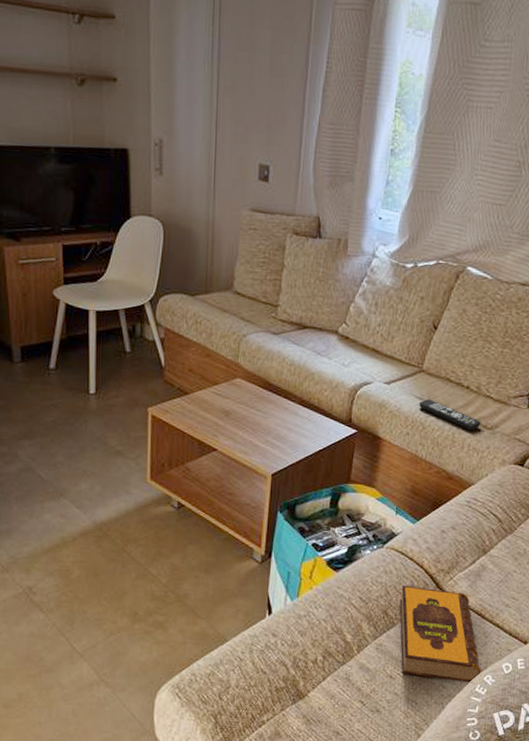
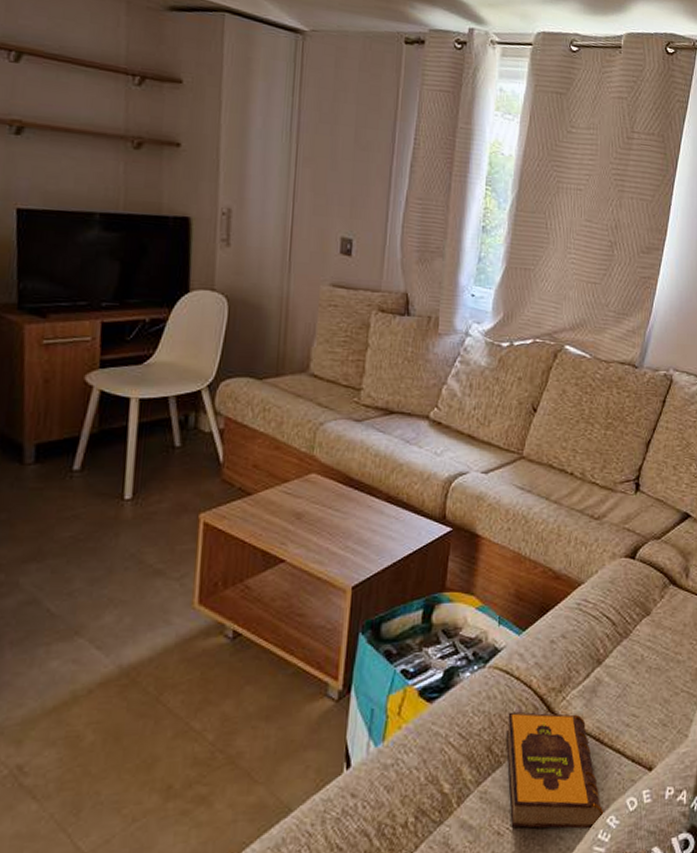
remote control: present [419,399,481,430] -> none [520,489,588,521]

